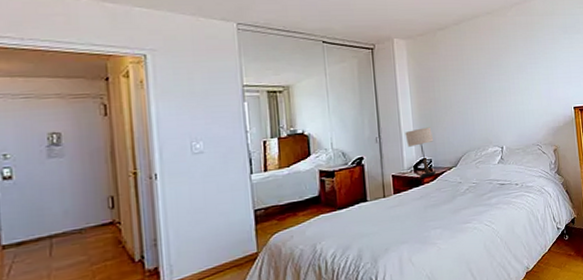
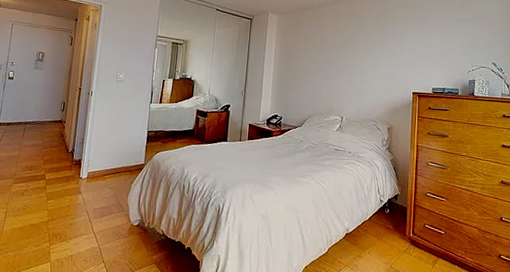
table lamp: present [405,127,436,179] -> none [264,89,287,132]

